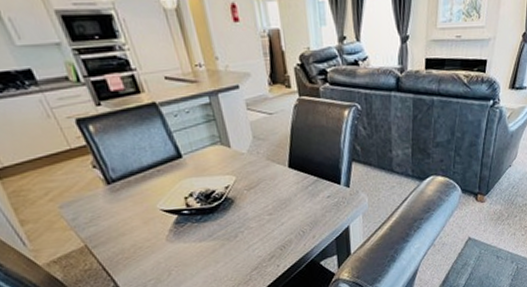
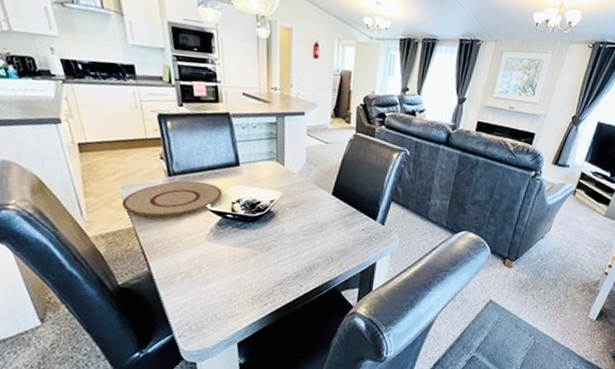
plate: none [64,183,172,233] -> present [121,181,223,218]

